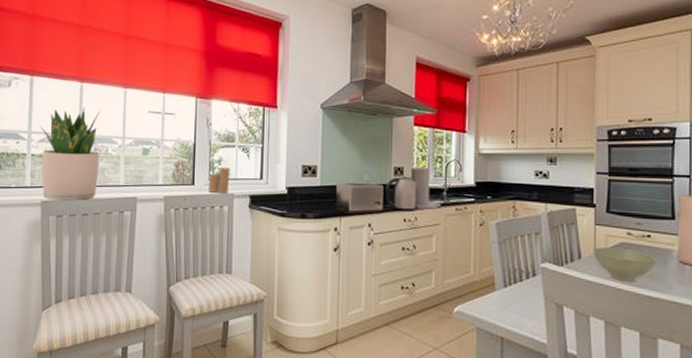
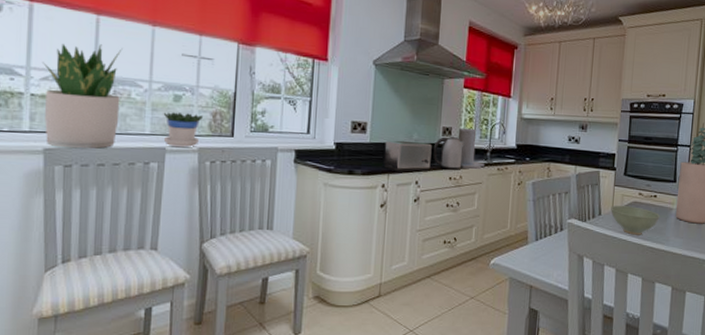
flowerpot: none [134,164,167,197] -> present [163,112,203,148]
candle: present [208,164,230,193] -> none [249,116,275,146]

